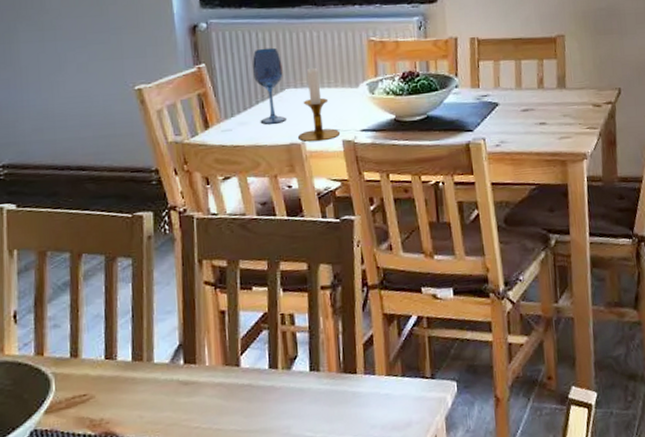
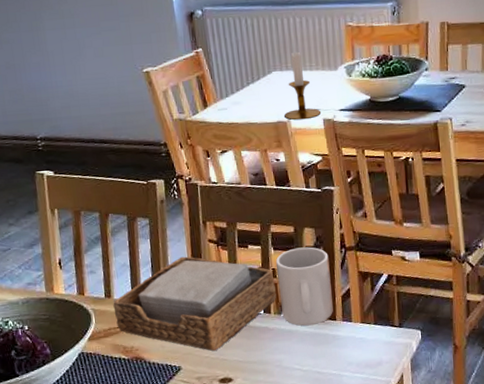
napkin holder: none [80,302,285,420] -> present [113,256,276,352]
wineglass: present [252,47,286,124] -> none [243,33,274,104]
cup: none [284,286,354,383] -> present [275,247,334,327]

